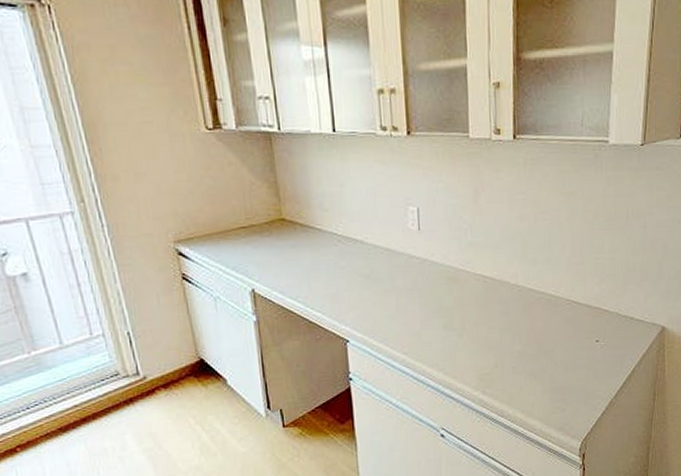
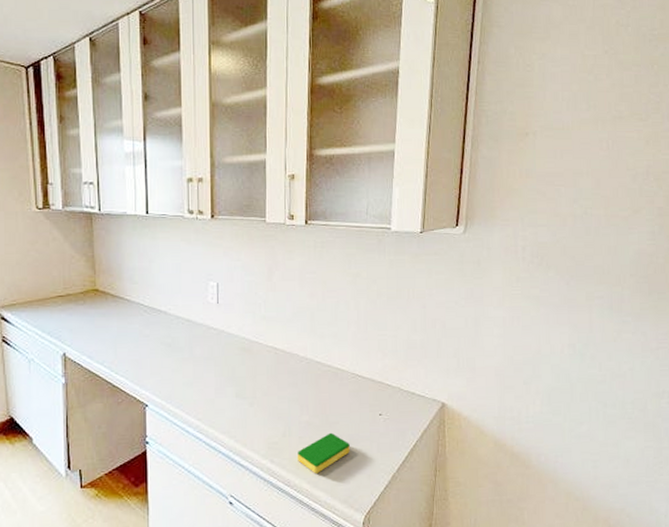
dish sponge: none [511,361,565,403] -> present [298,432,350,474]

